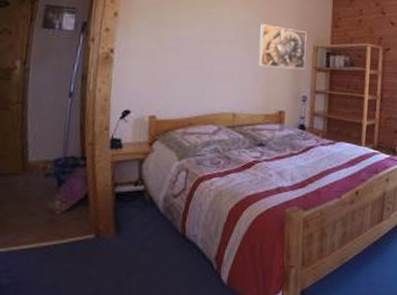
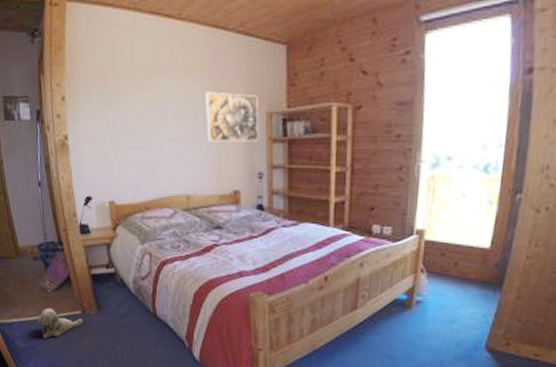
plush toy: none [33,232,94,270] -> present [37,308,83,338]

